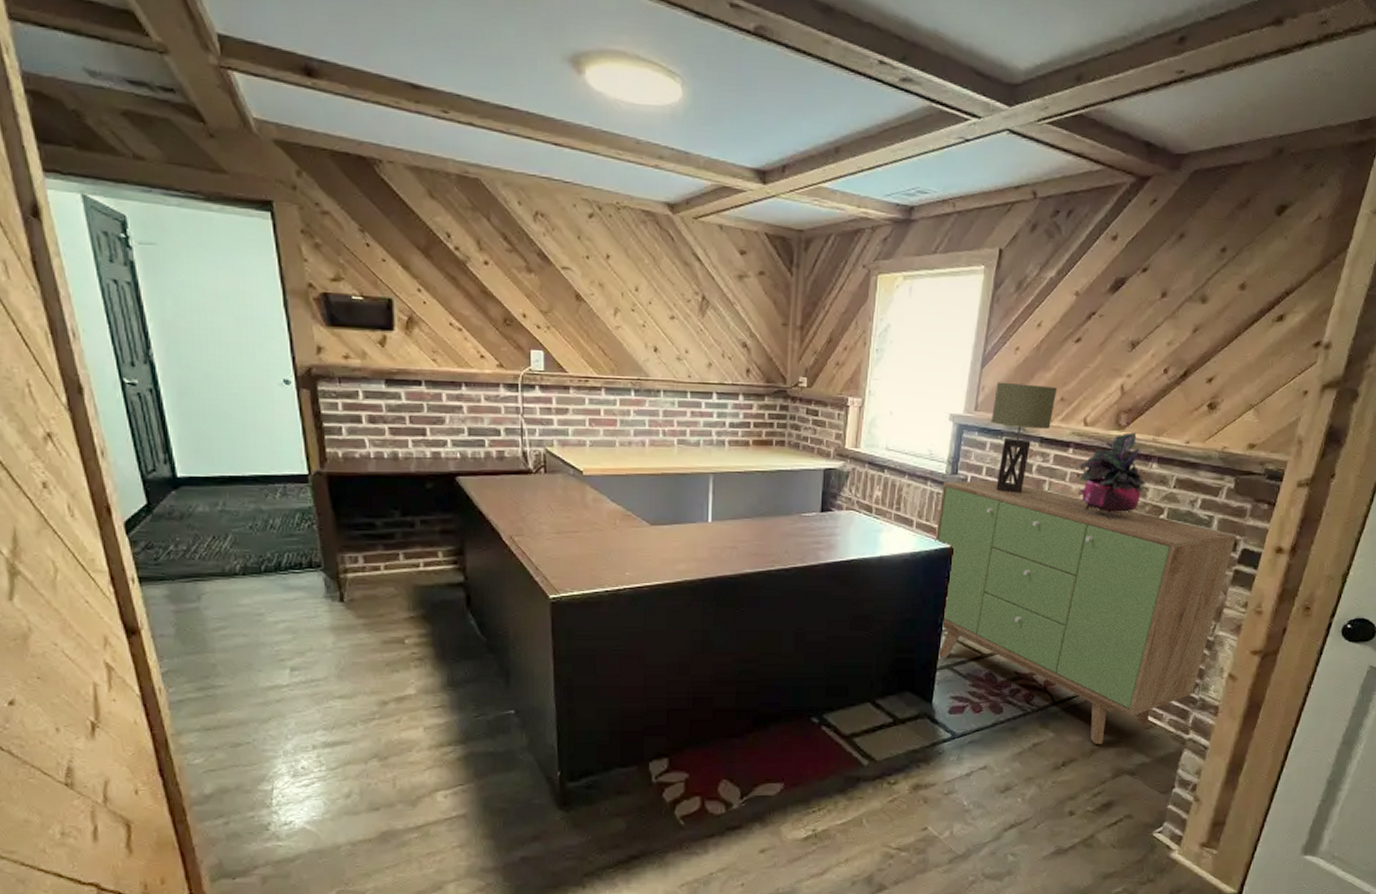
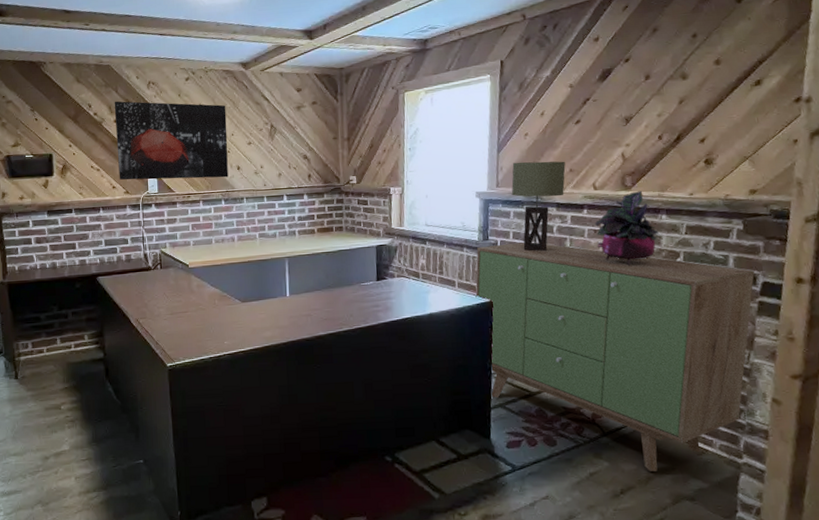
wall art: none [484,233,643,361] -> present [114,101,228,180]

